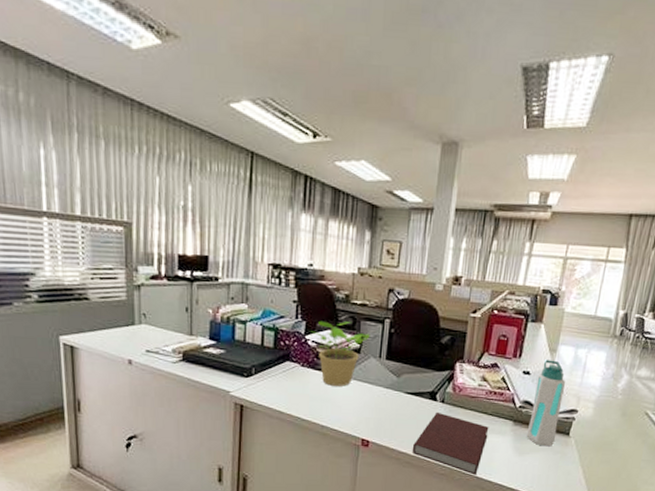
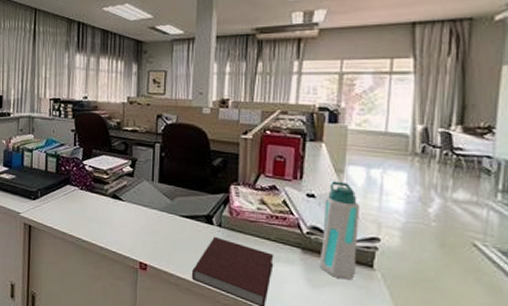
potted plant: present [311,320,370,386] -> none [88,147,142,209]

